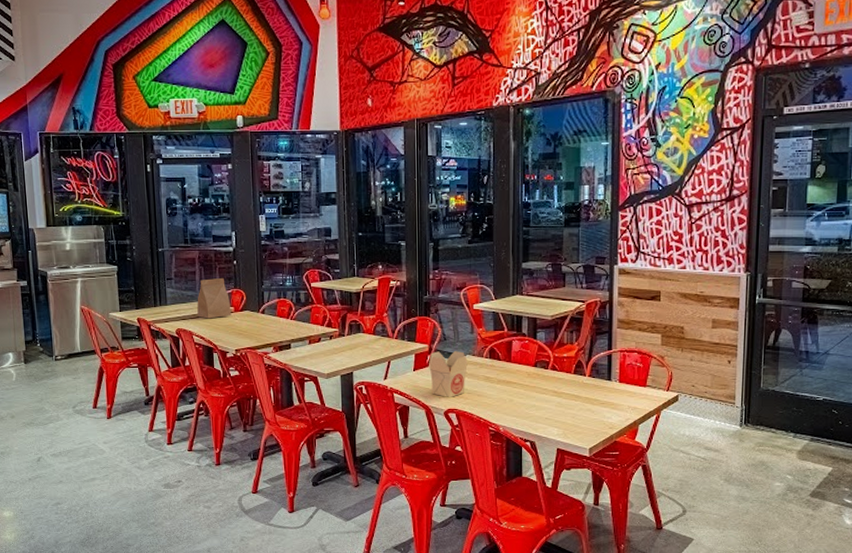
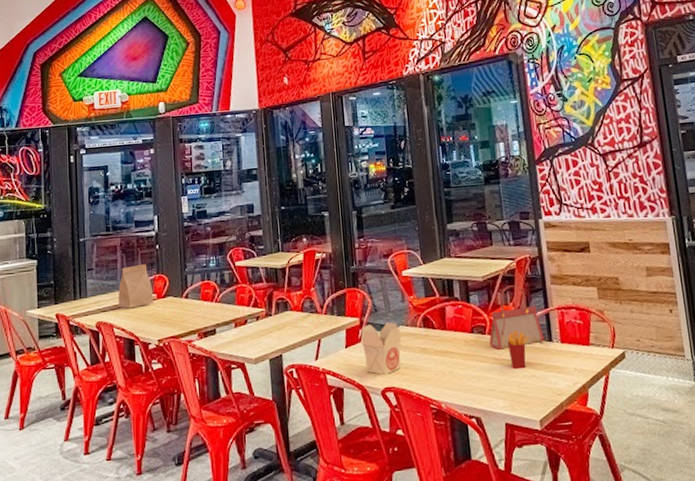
handbag: none [550,326,604,384] -> present [489,285,544,350]
french fries: none [568,368,590,402] -> present [506,331,530,368]

